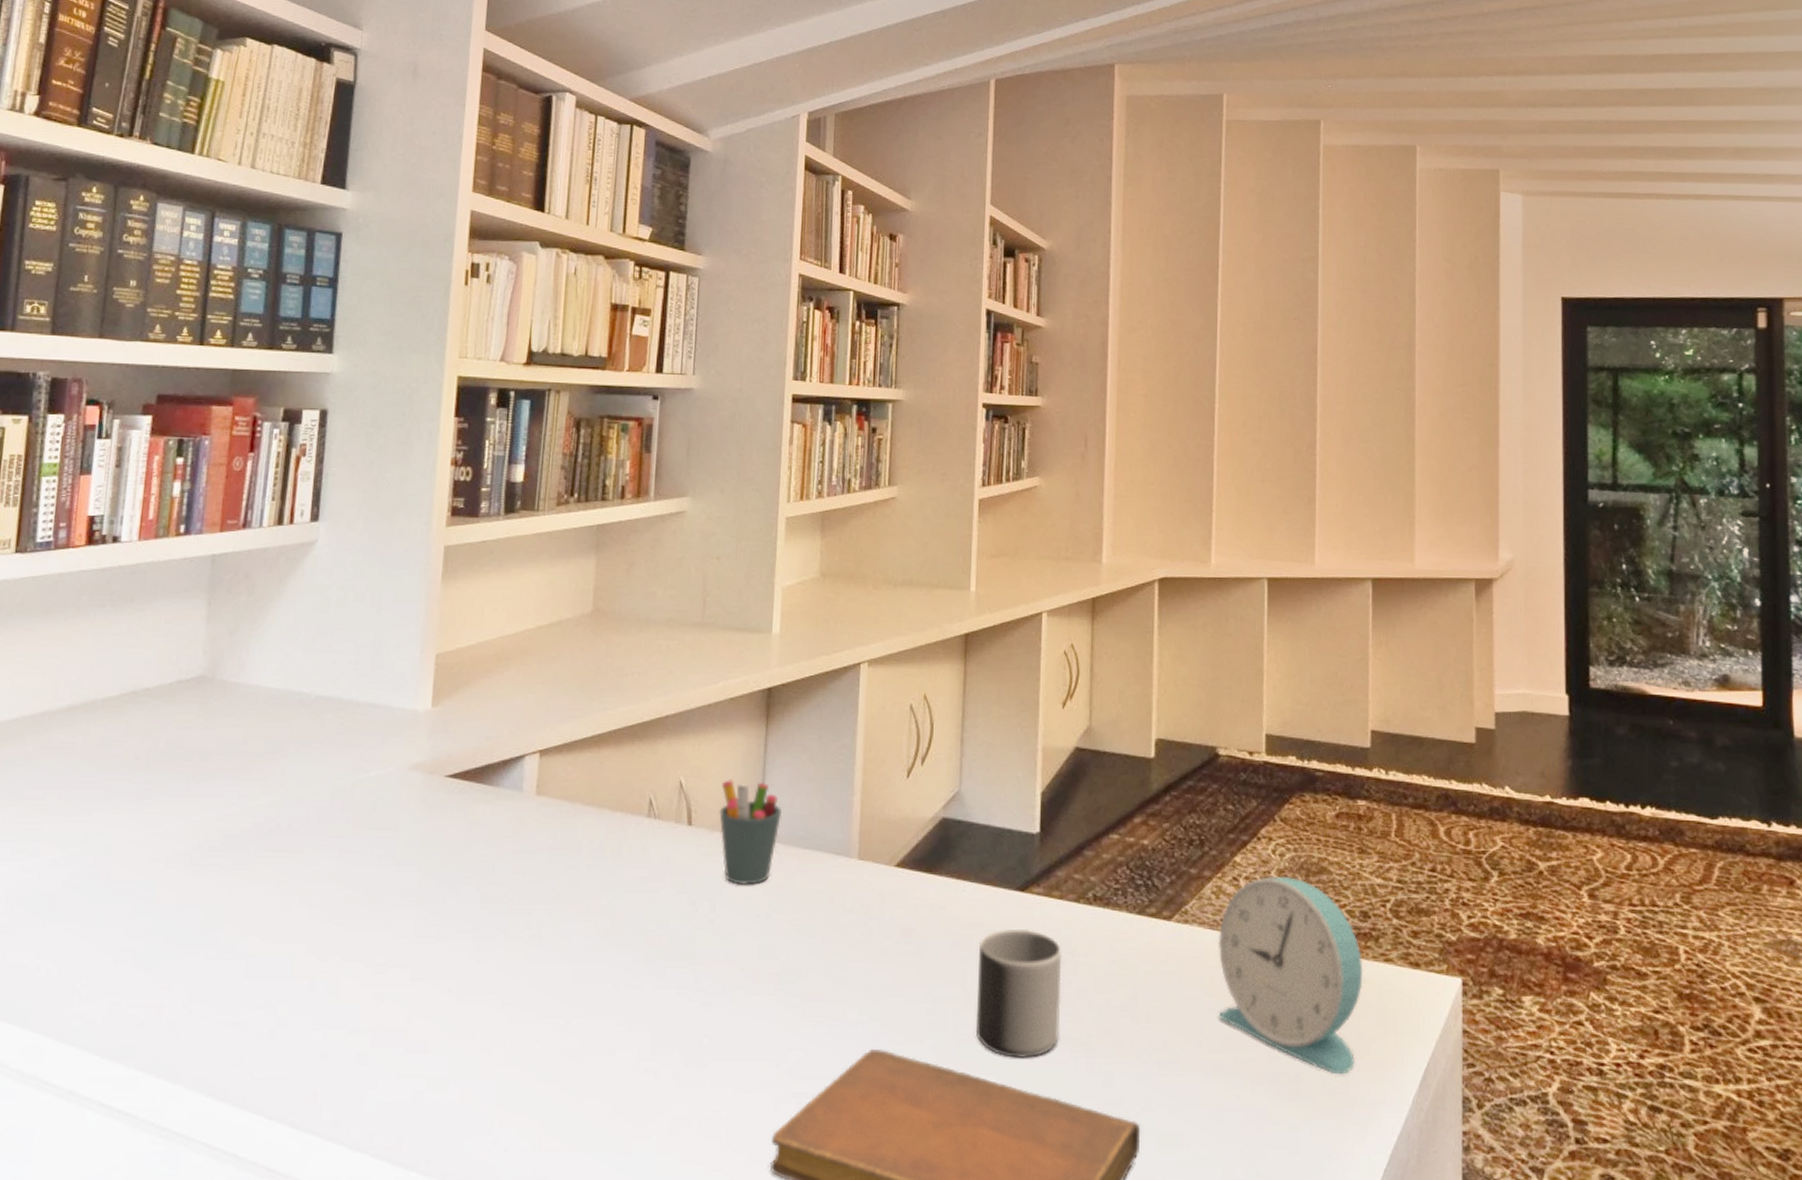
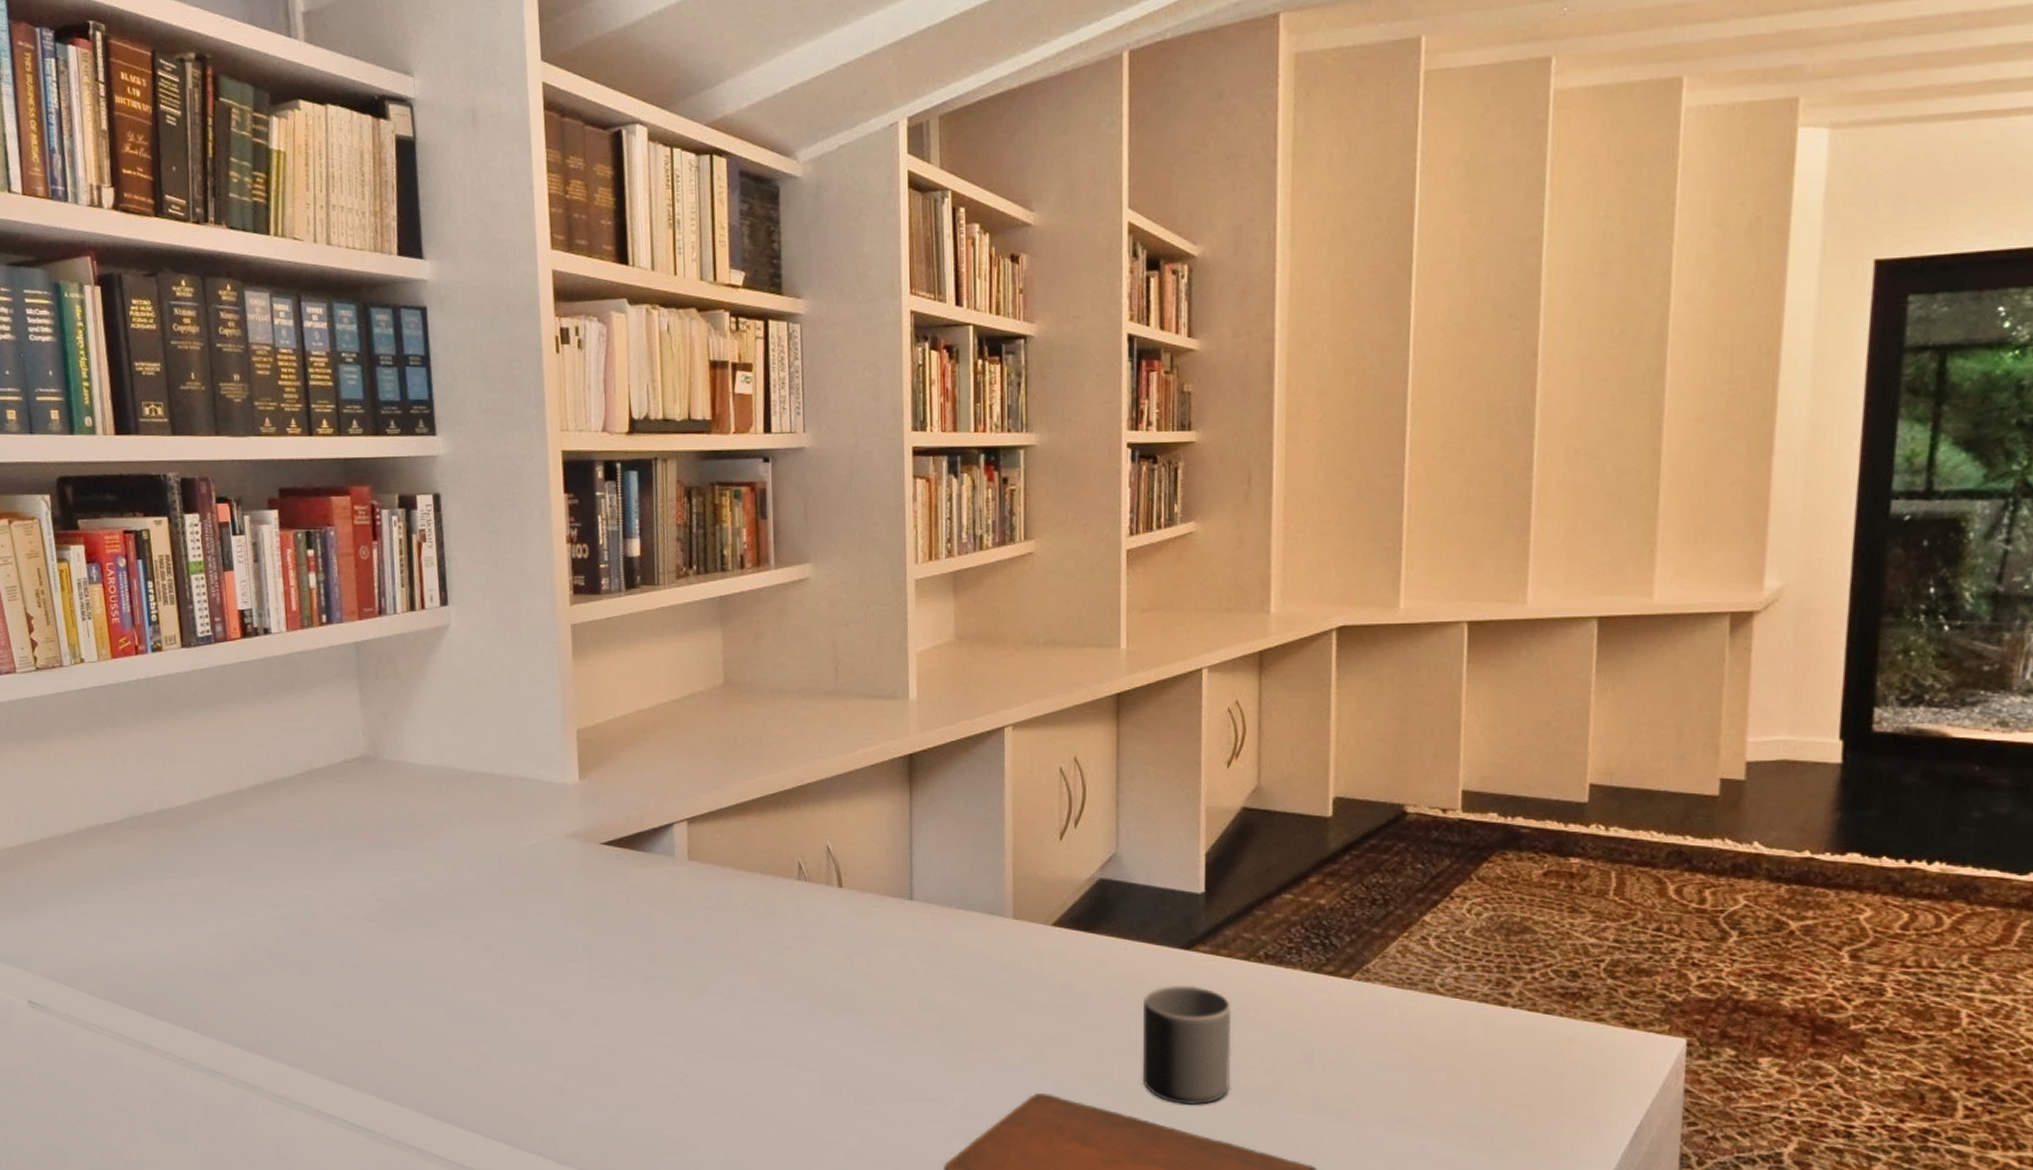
pen holder: present [719,780,781,885] -> none [869,844,931,943]
alarm clock: present [1218,877,1363,1075] -> none [1403,936,1570,1129]

